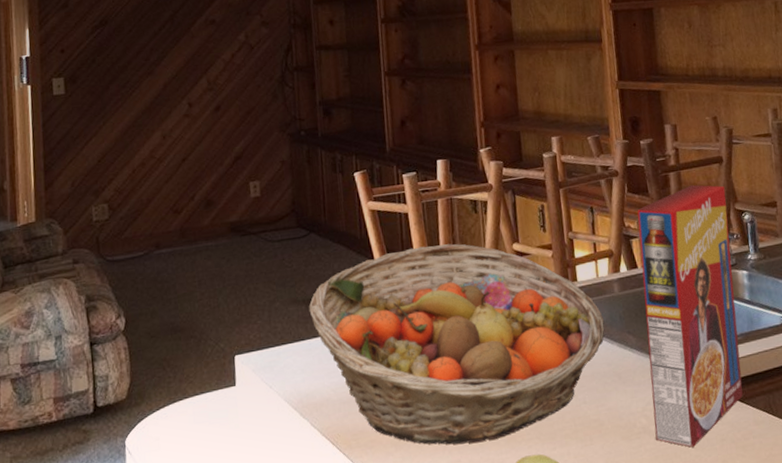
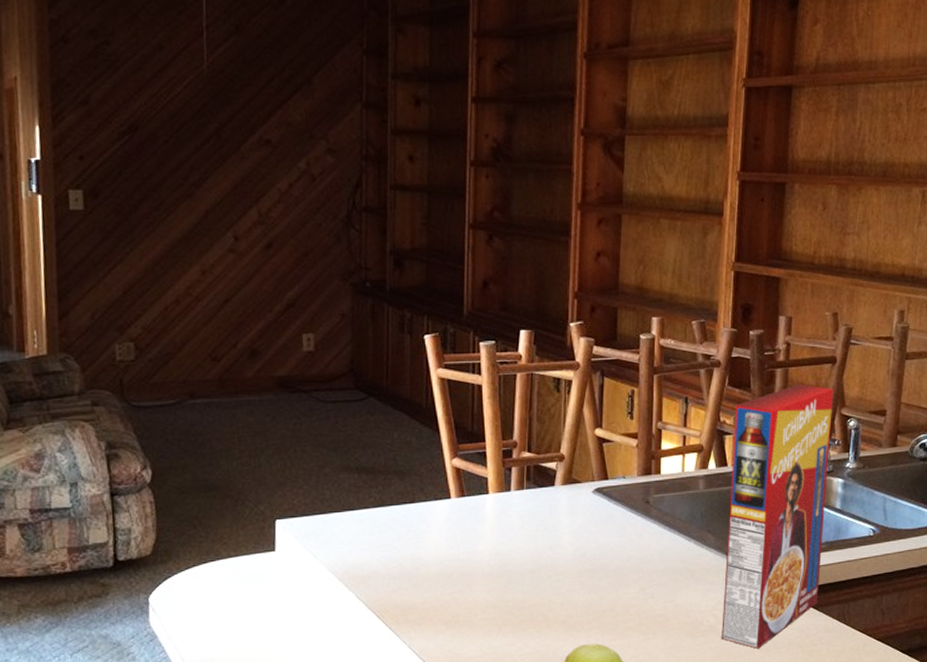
fruit basket: present [308,244,605,445] -> none [362,422,685,628]

